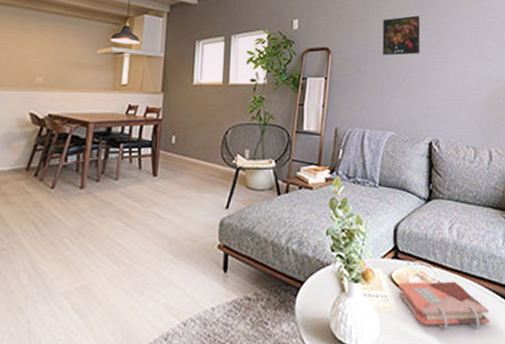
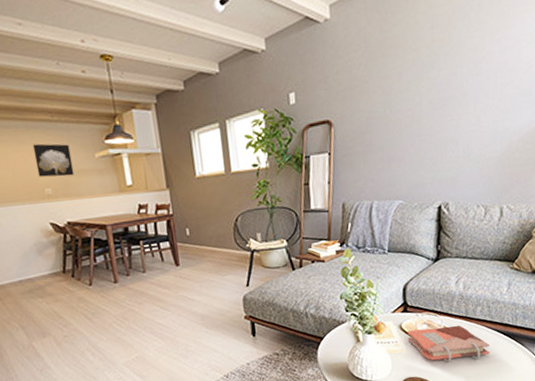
wall art: none [33,33,75,68] -> present [32,143,75,177]
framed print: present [382,15,420,56] -> none [388,69,431,121]

